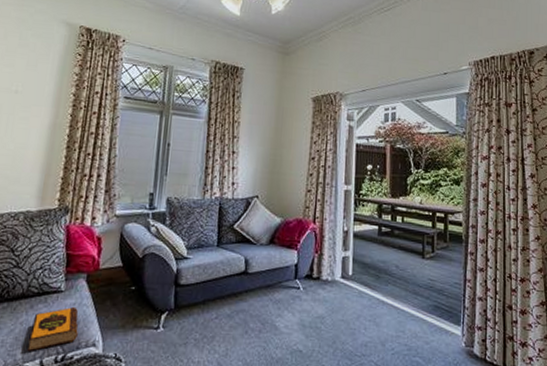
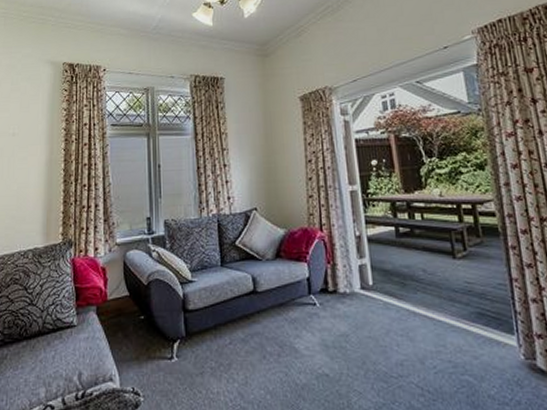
hardback book: present [27,306,79,352] -> none [49,340,94,390]

